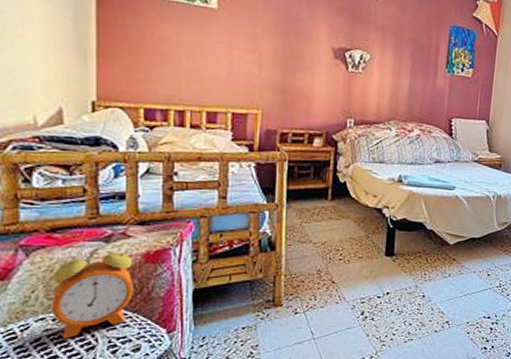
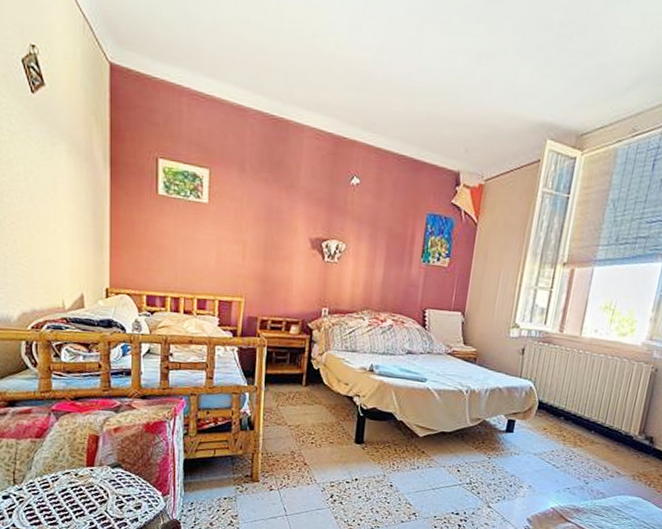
alarm clock: present [51,242,133,339] -> none [74,412,136,492]

